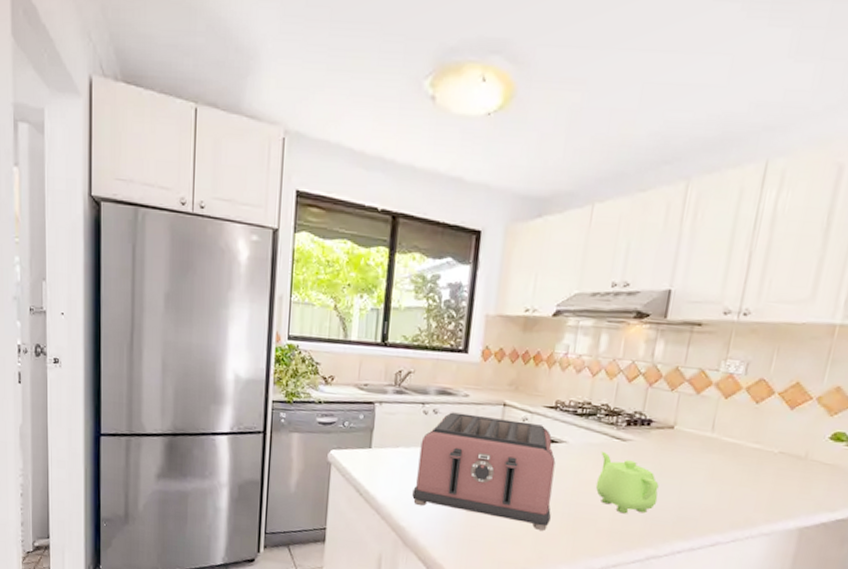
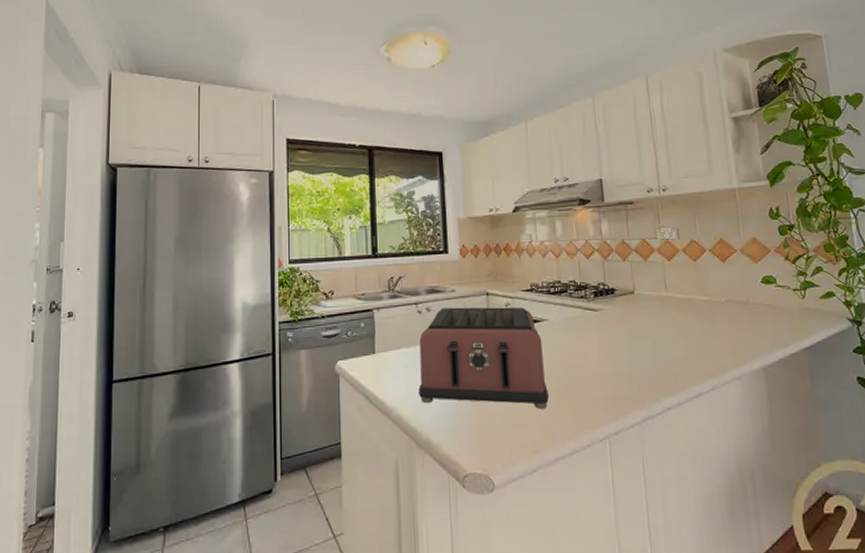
teapot: present [595,451,659,514] -> none [579,323,638,380]

